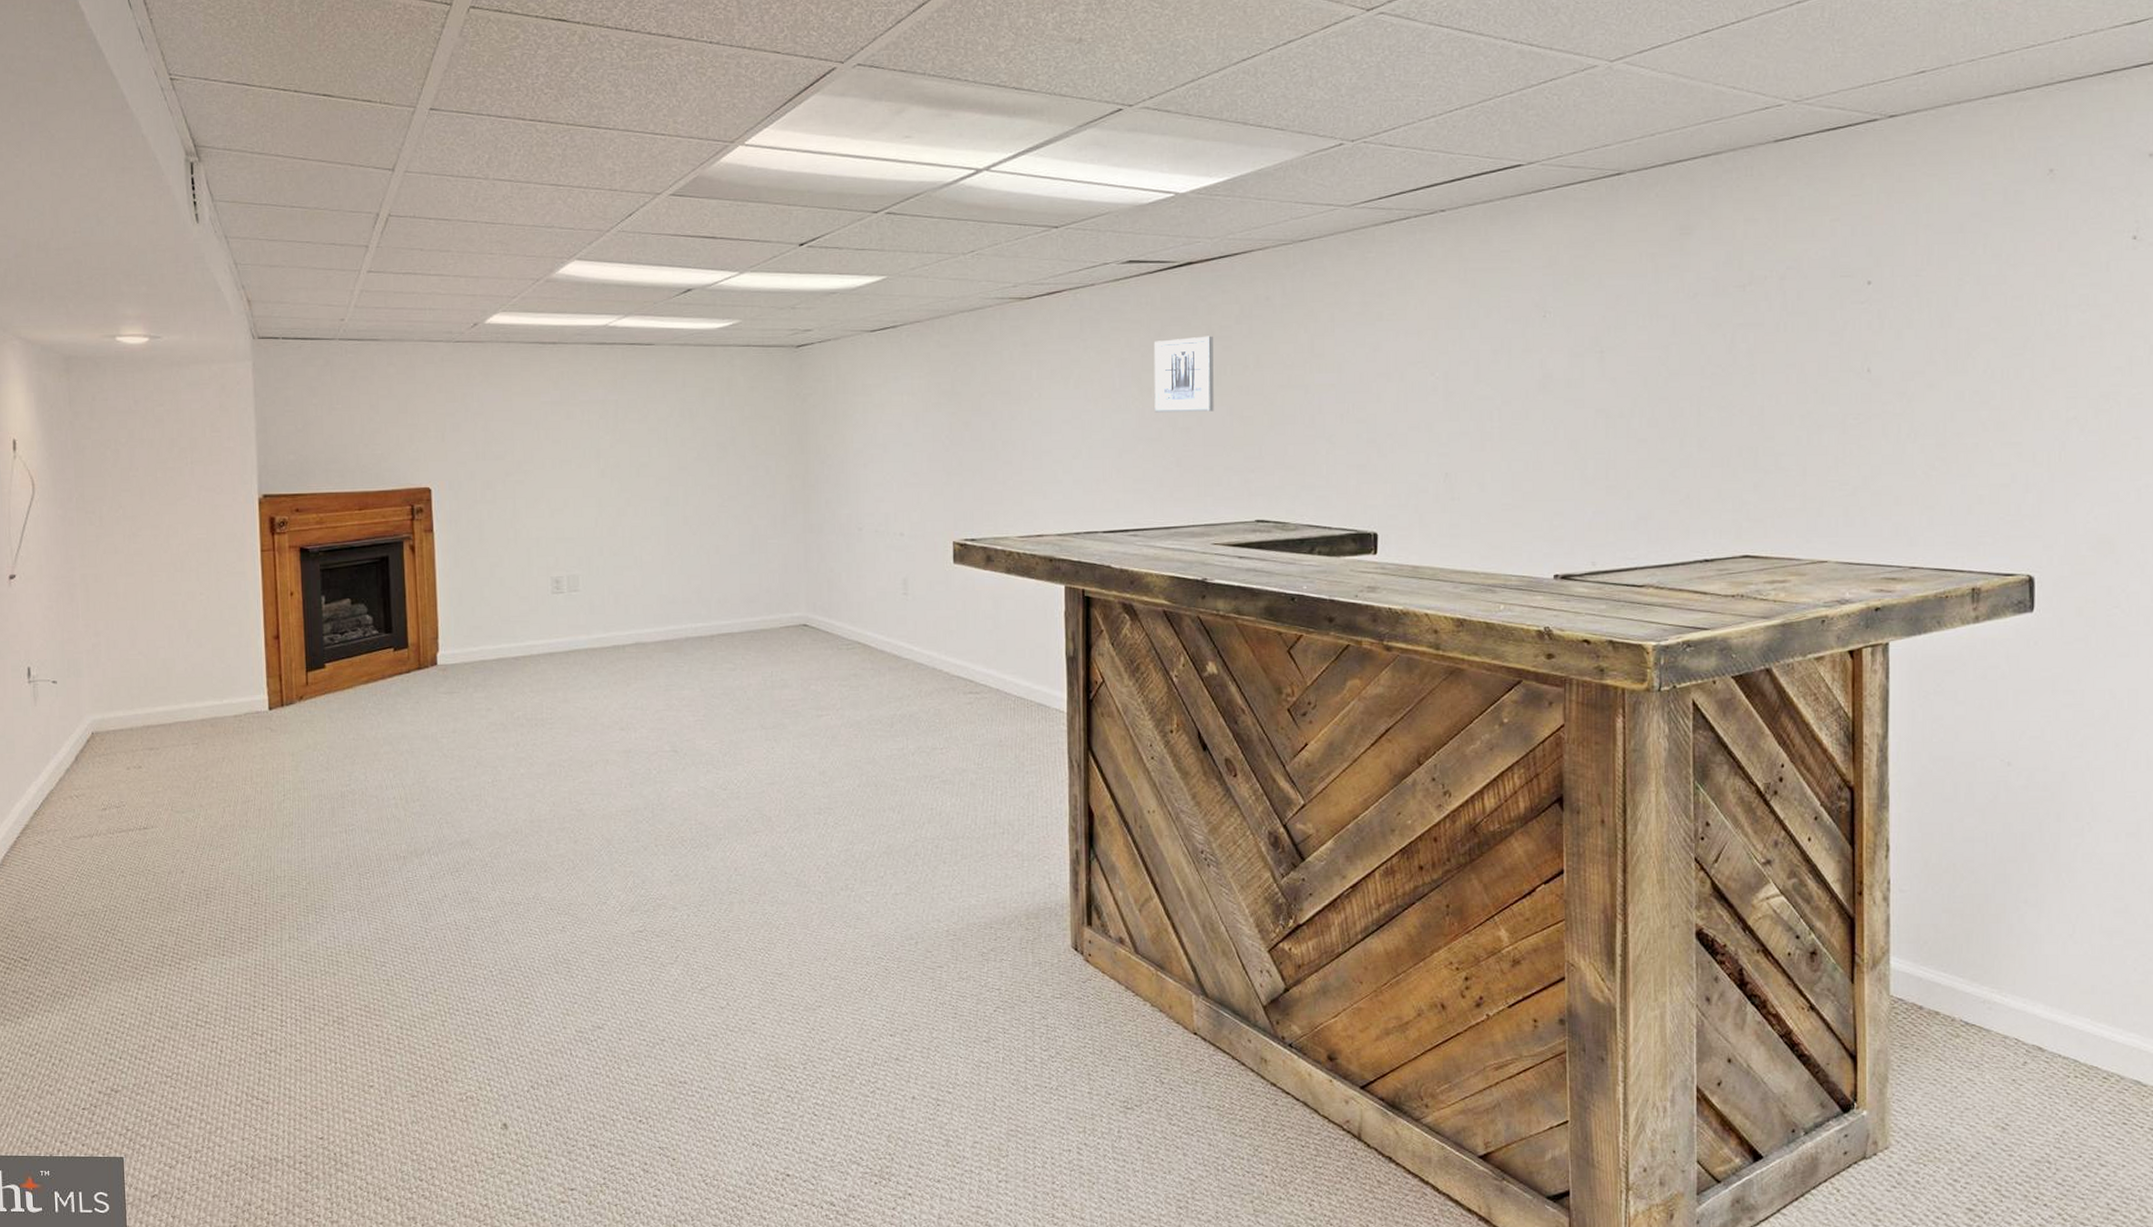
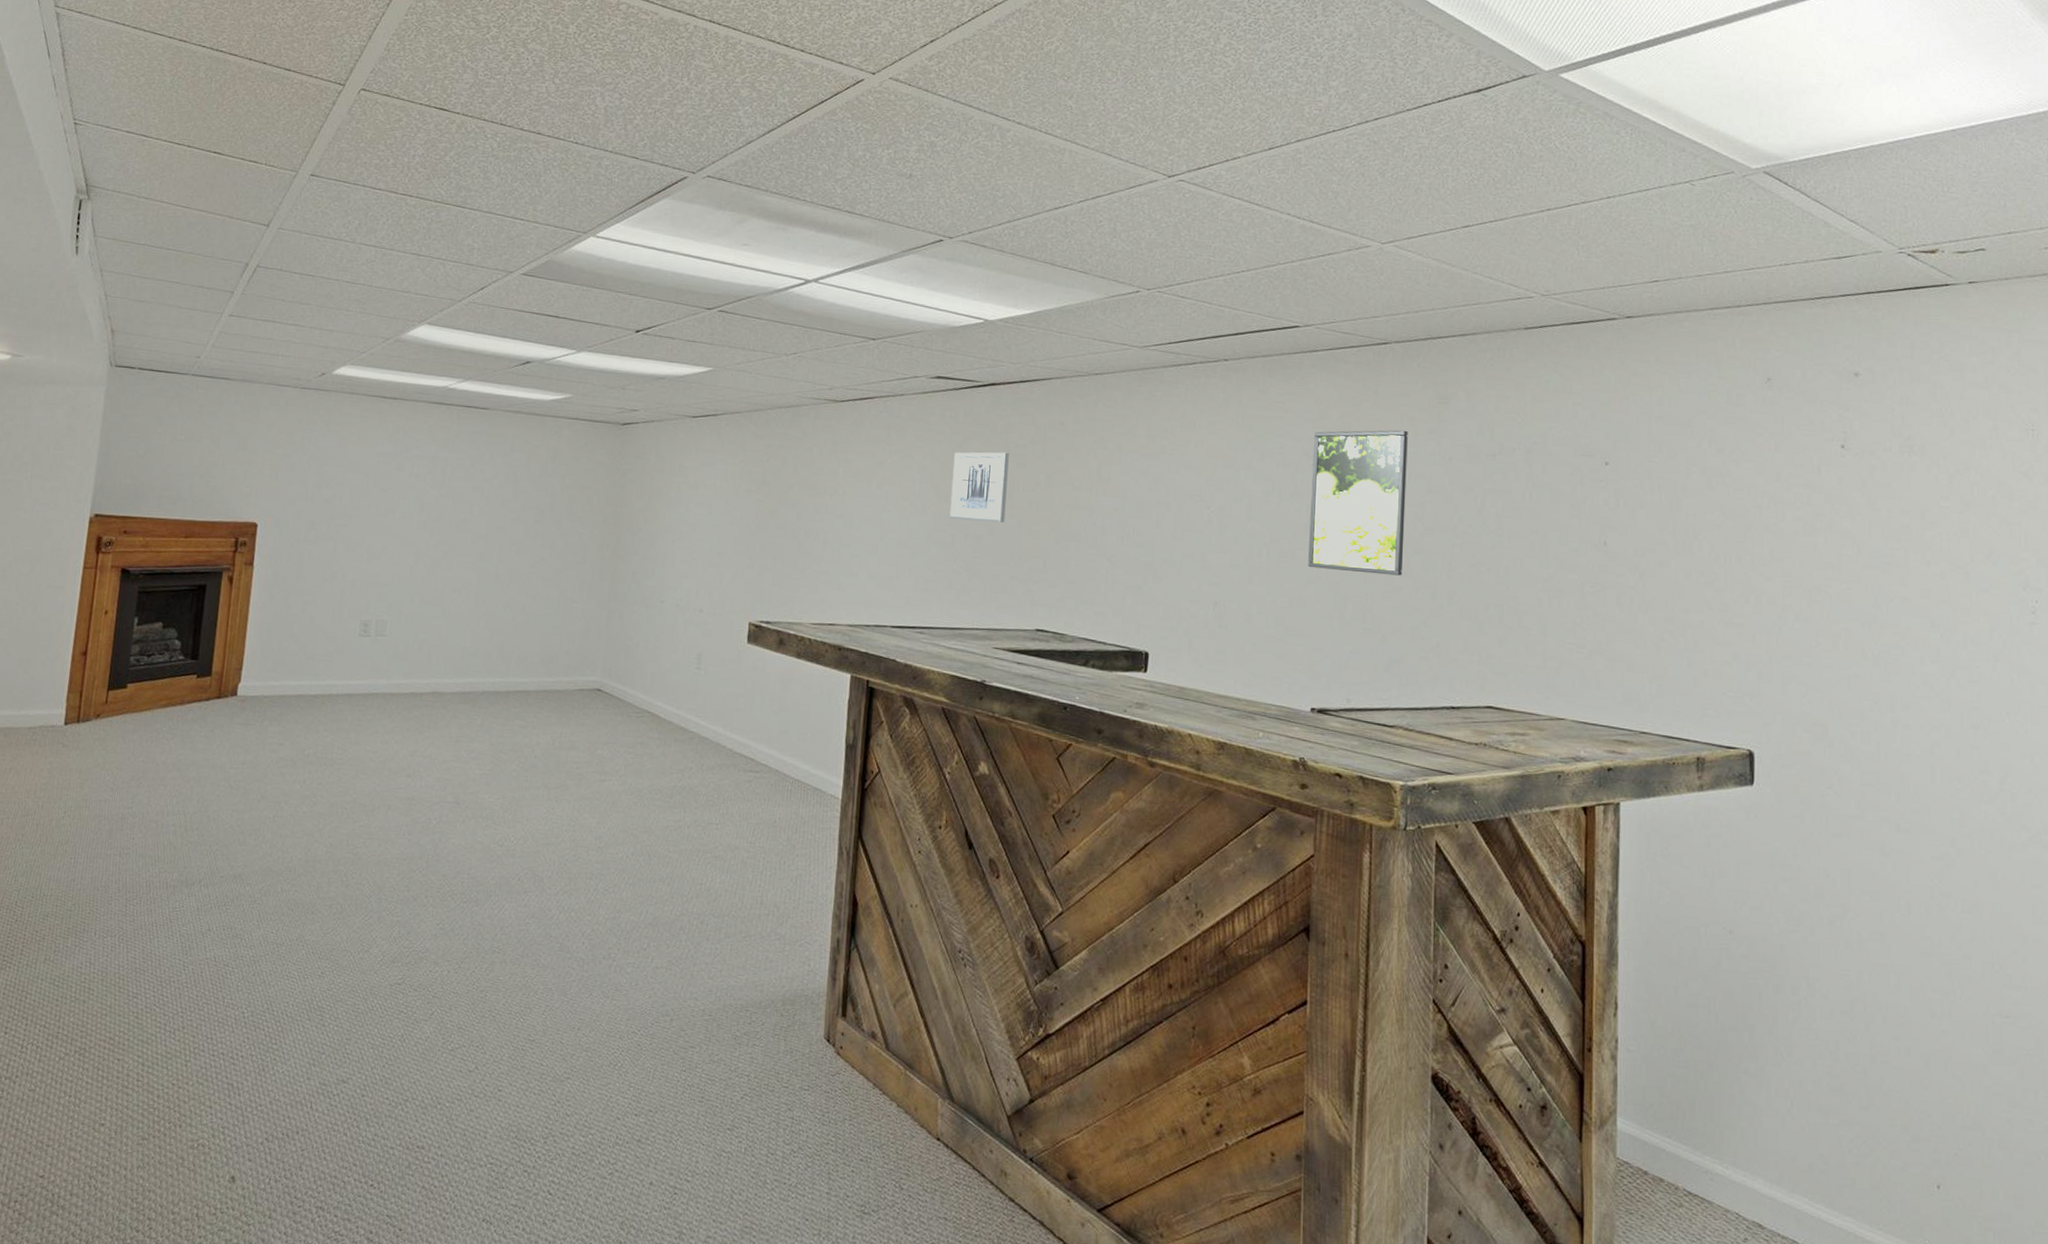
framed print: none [1544,268,1648,428] -> present [1308,430,1408,576]

